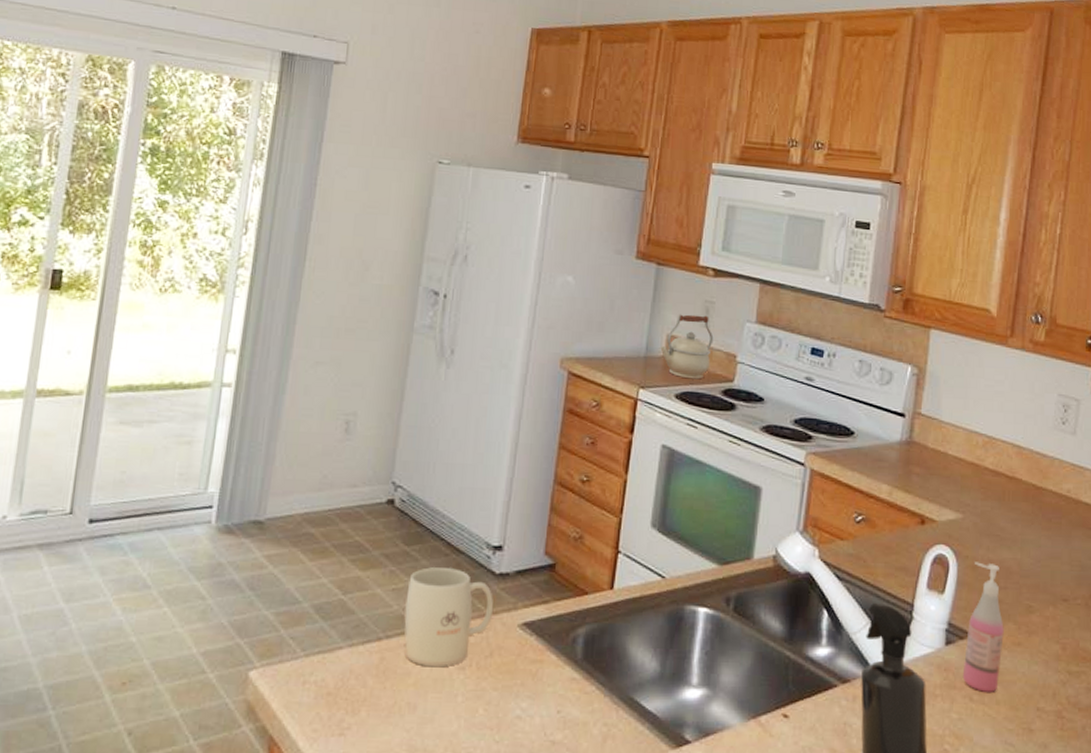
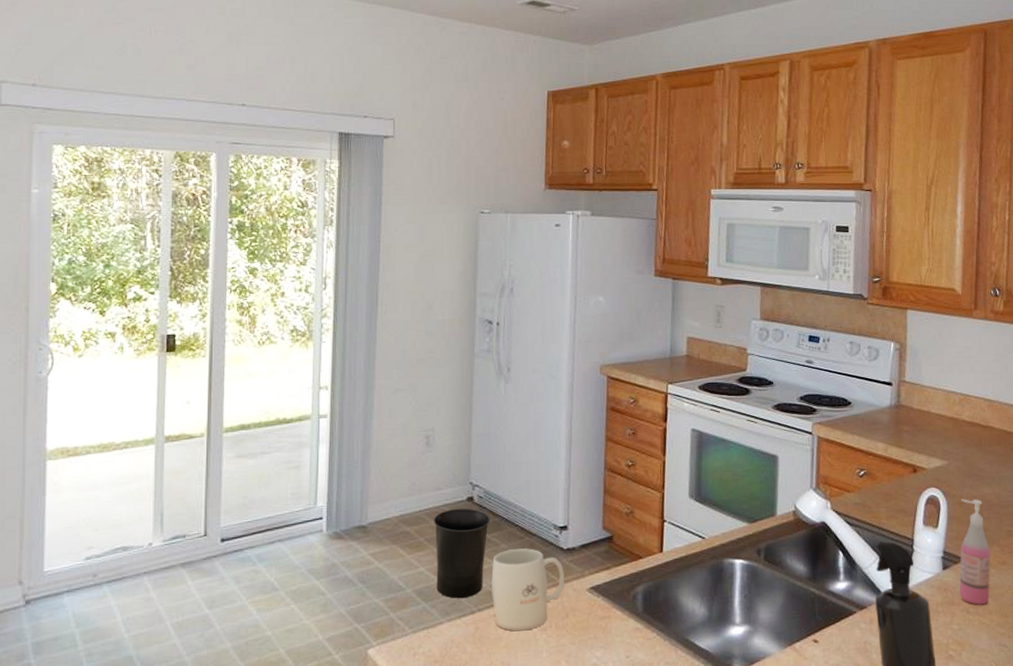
waste bin: none [339,511,412,620] -> present [434,508,490,598]
kettle: present [660,314,714,380] -> none [682,318,726,372]

